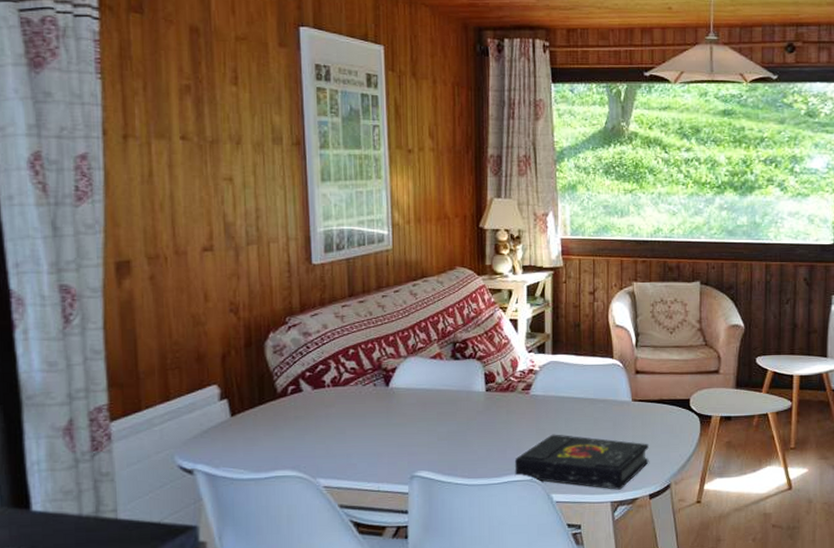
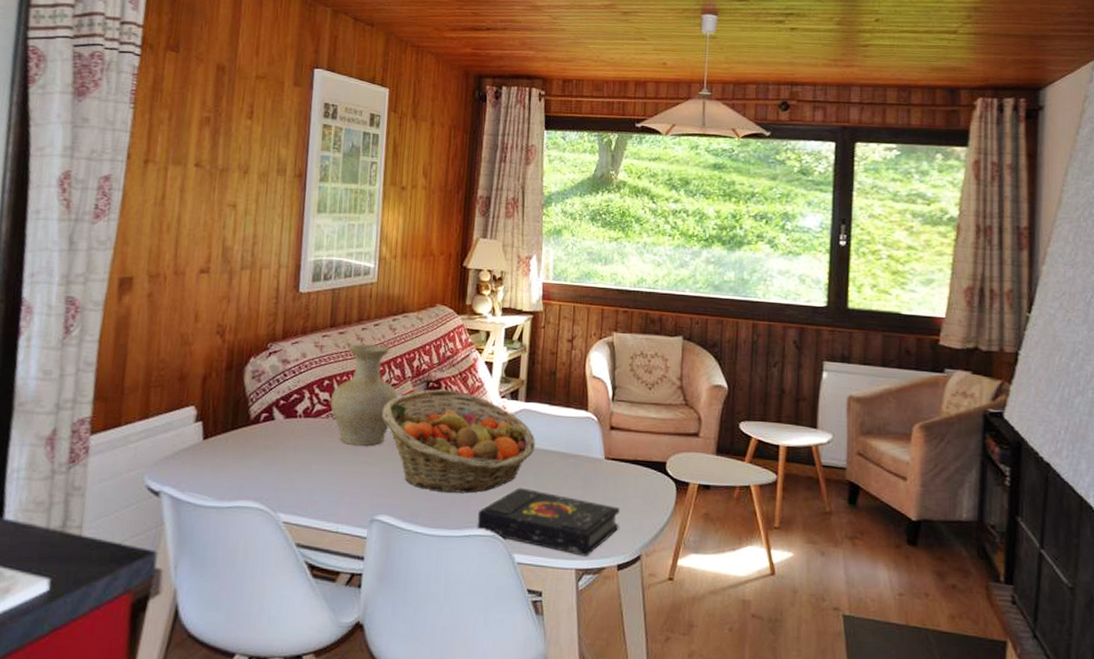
vase: none [357,311,427,409] -> present [330,344,399,446]
fruit basket: none [412,349,566,445] -> present [382,389,536,493]

